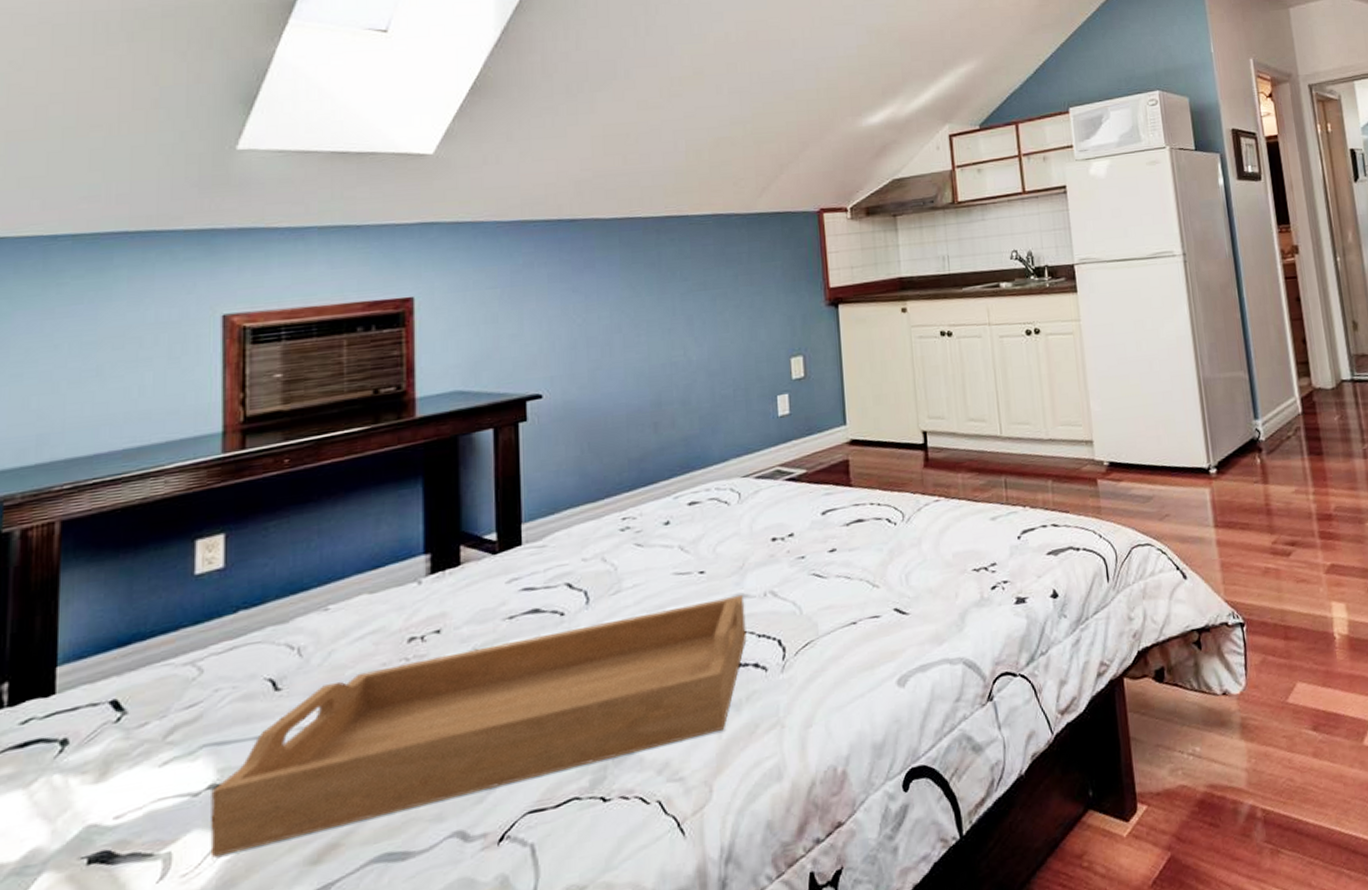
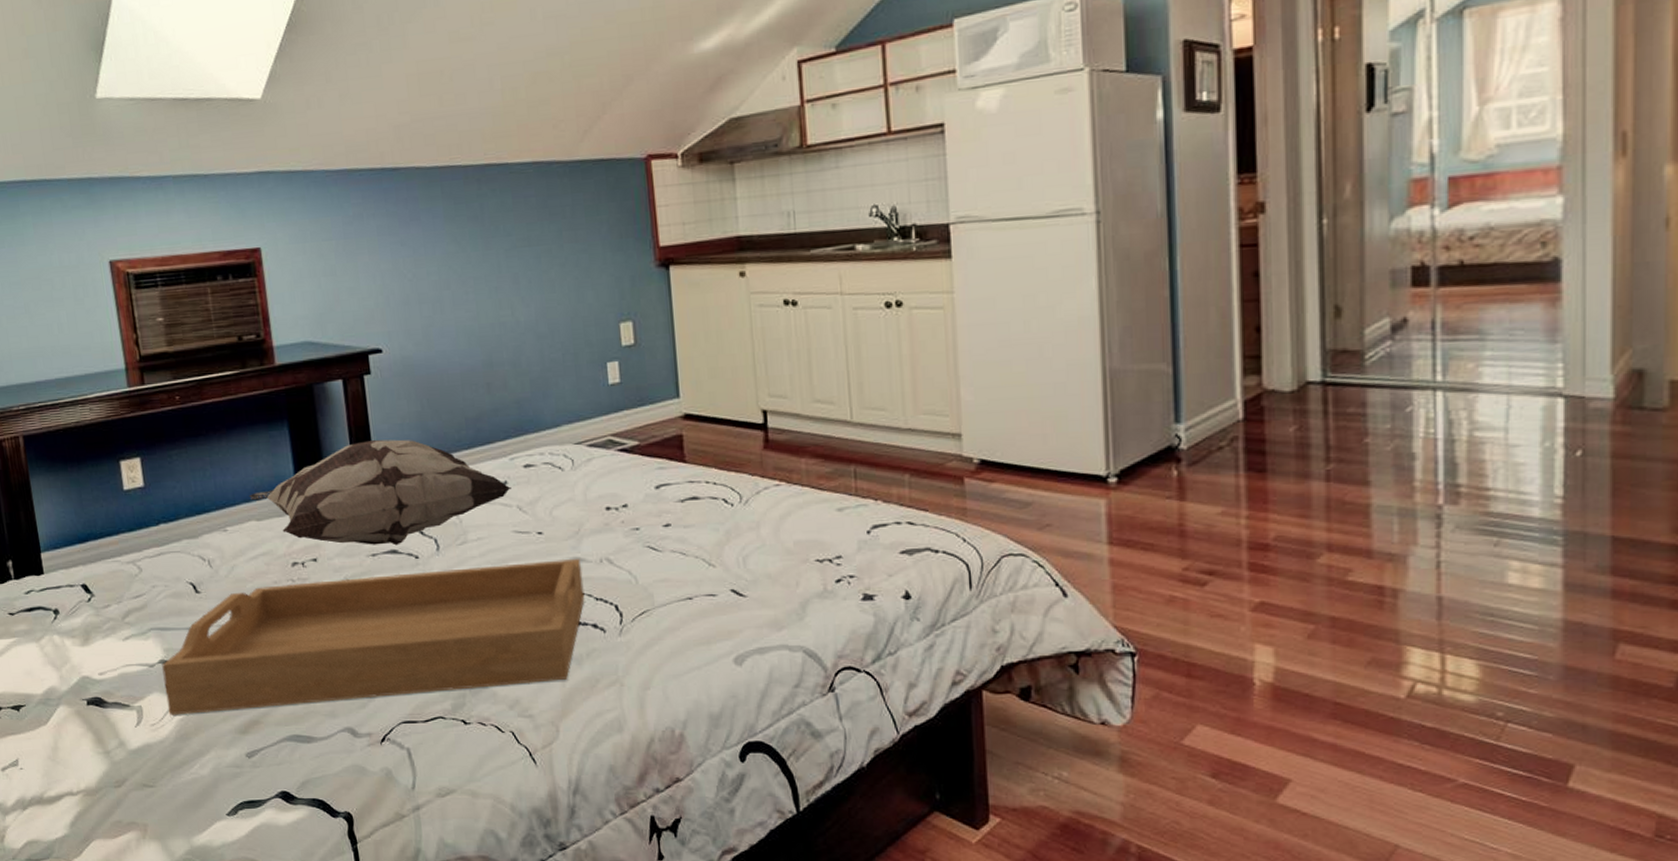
decorative pillow: none [363,486,674,609] -> present [249,439,511,546]

